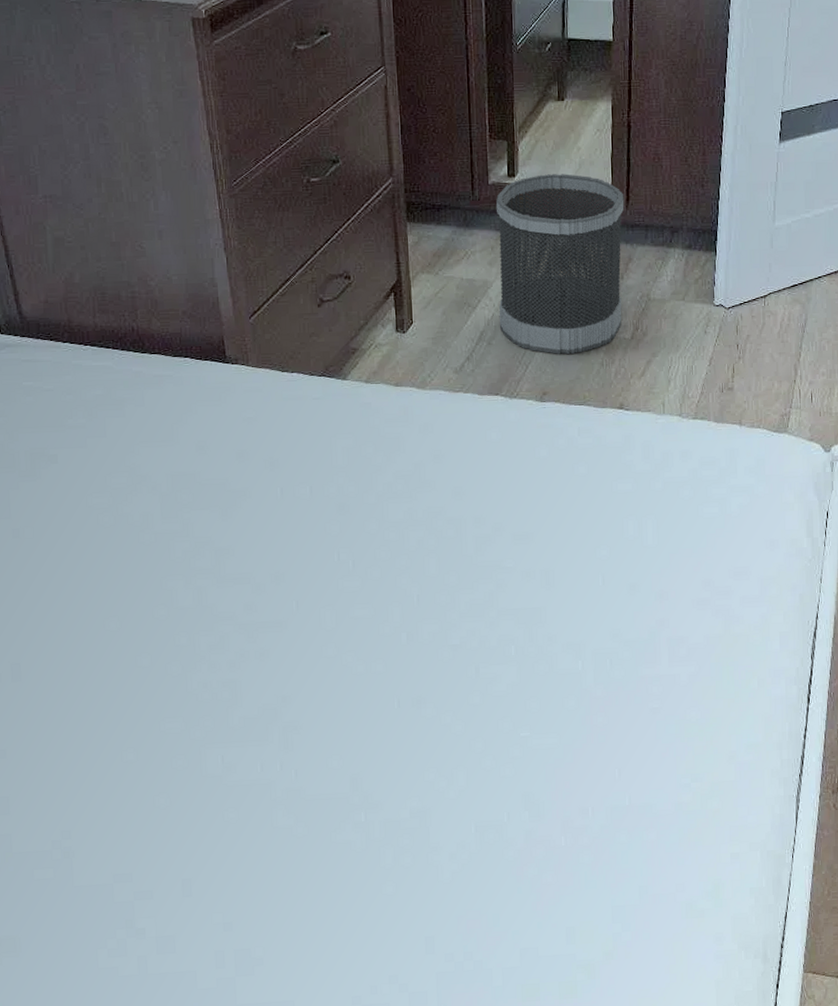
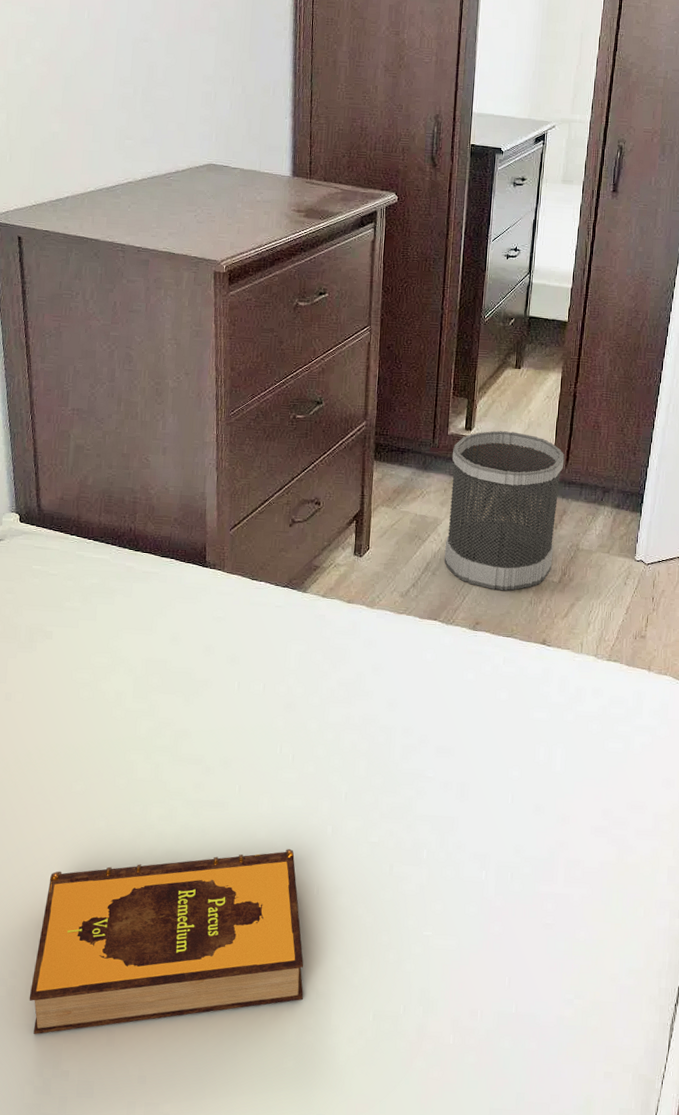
hardback book: none [88,662,397,895] -> present [29,848,304,1034]

